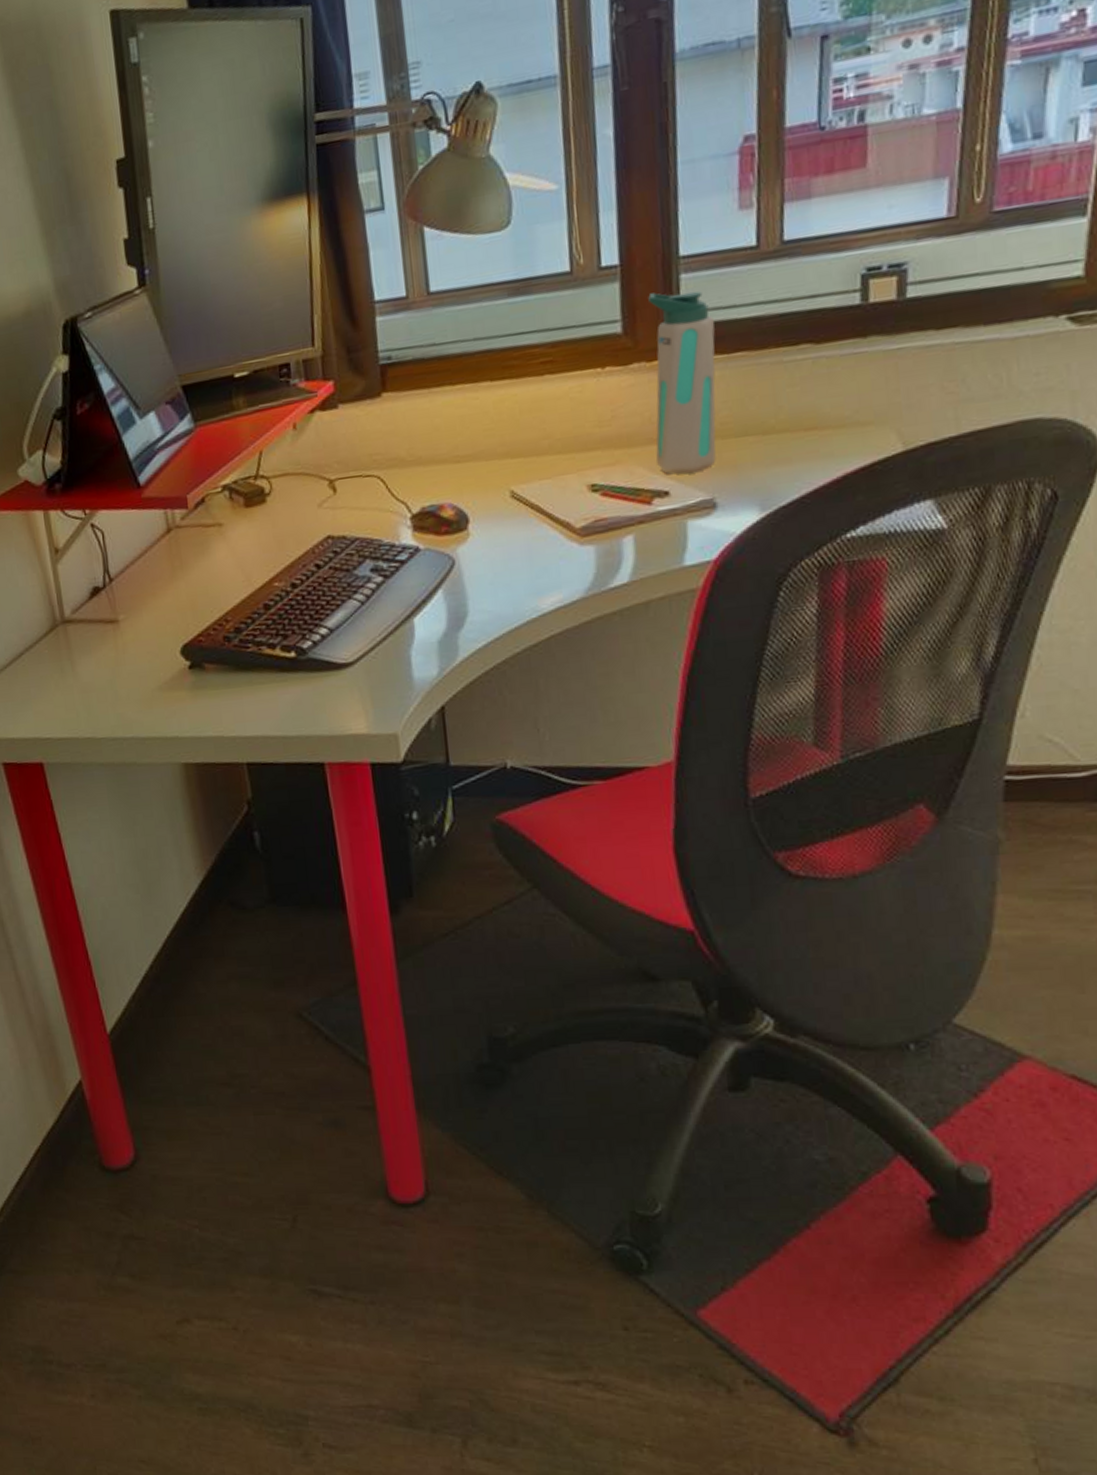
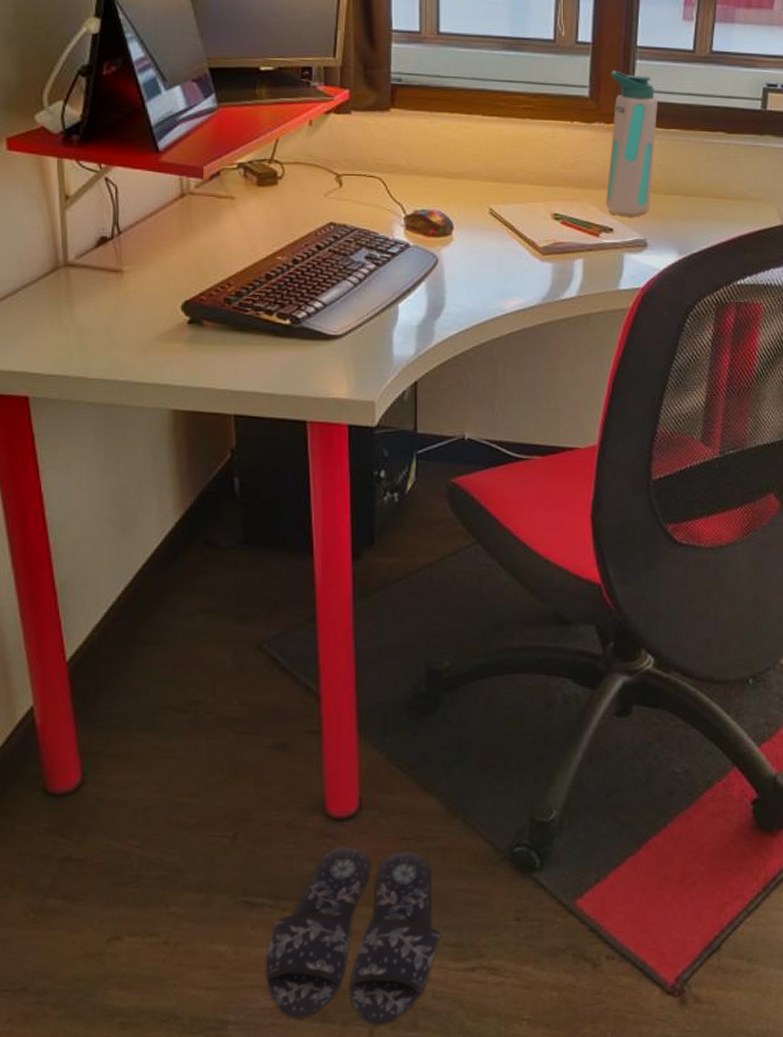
slippers: none [340,1235,536,1436] -> present [265,846,442,1025]

